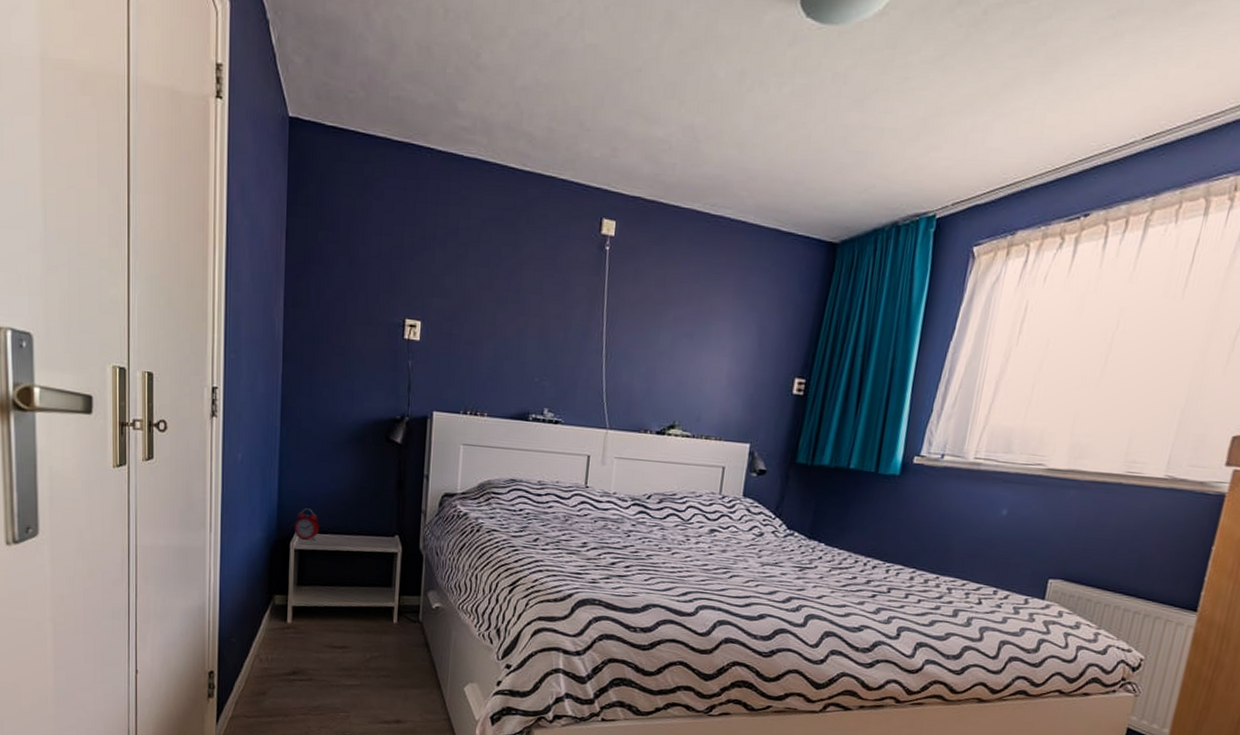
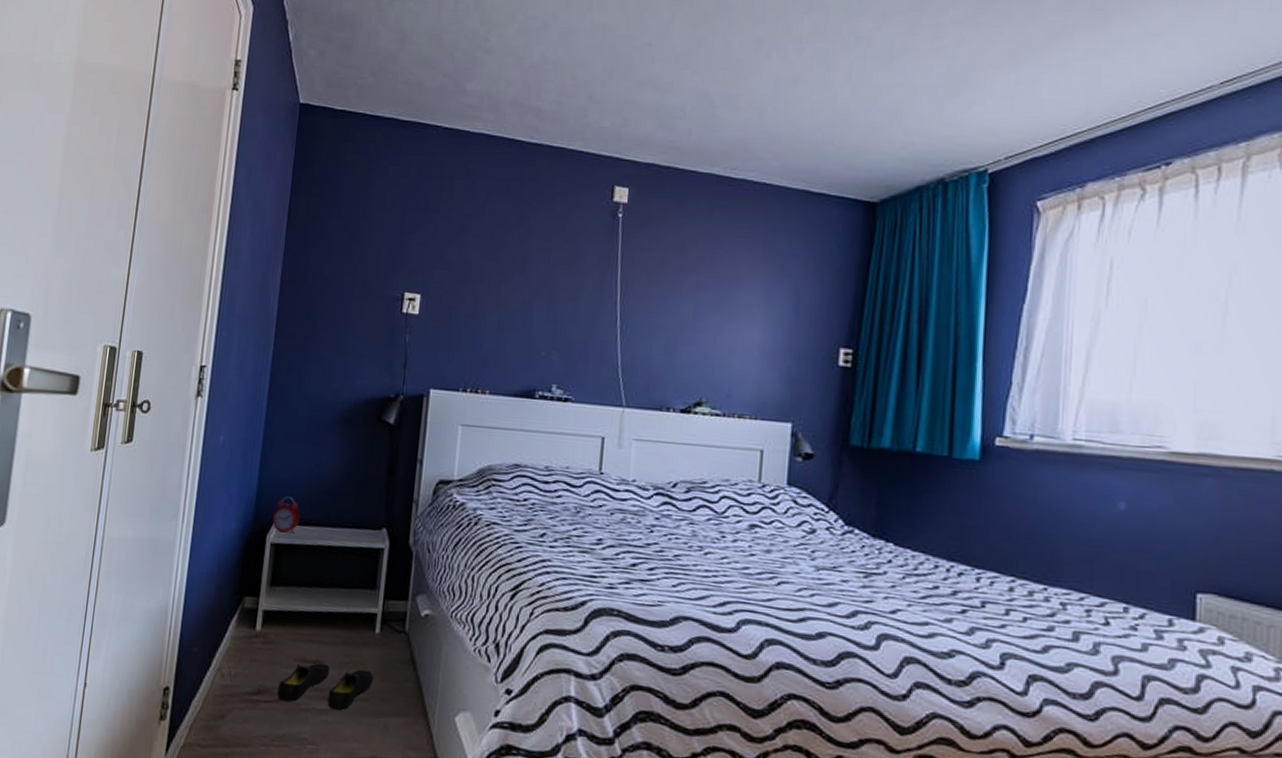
slipper: none [310,648,394,685] -> present [277,663,374,711]

